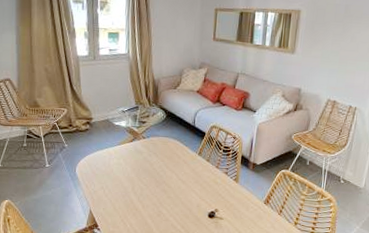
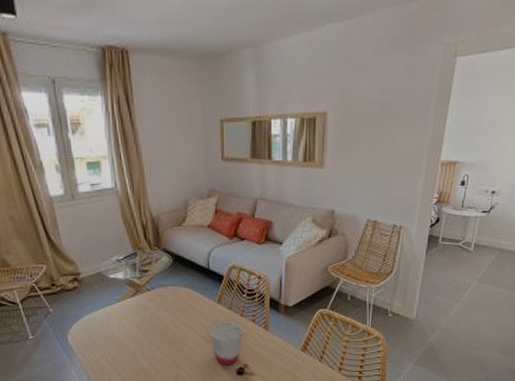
cup: none [189,170,217,209] -> present [209,321,243,366]

